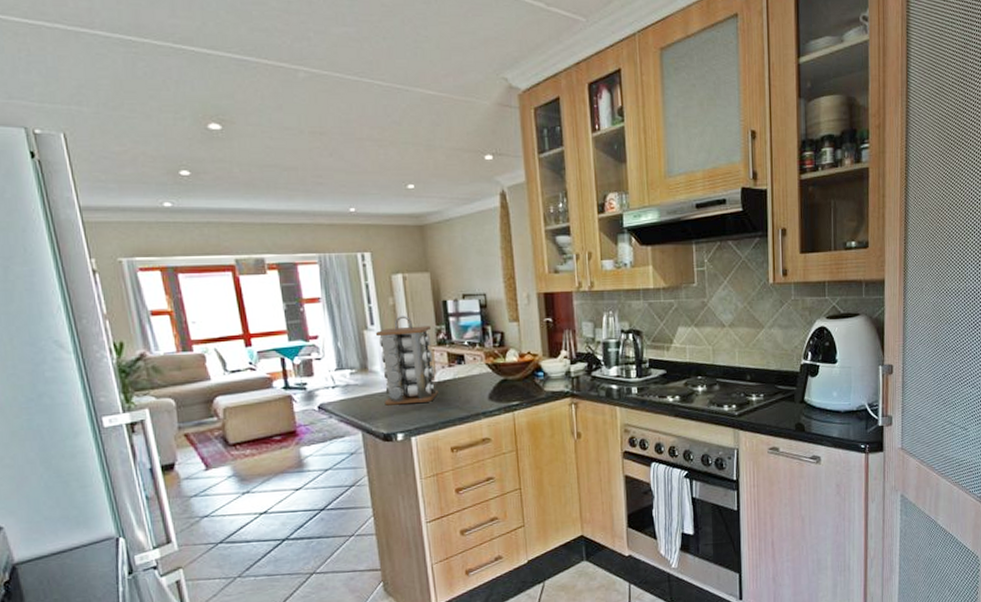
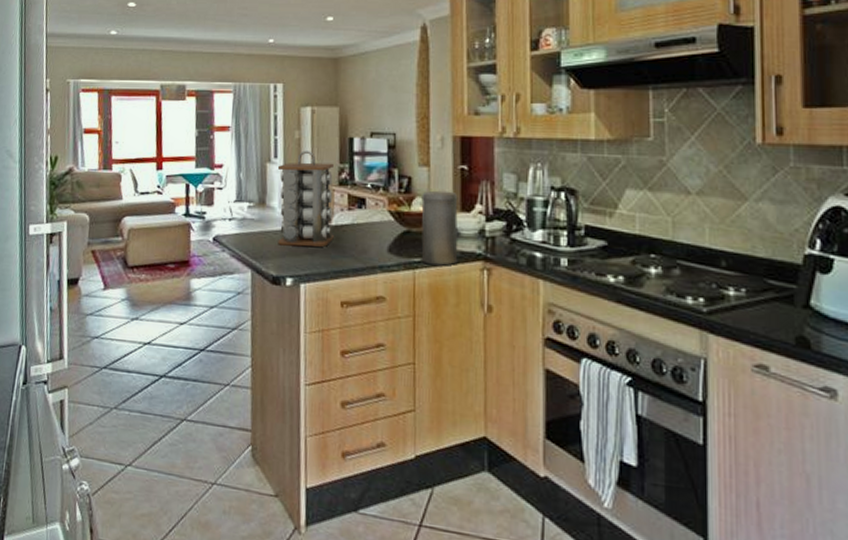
canister: none [514,341,550,406] -> present [421,190,458,266]

